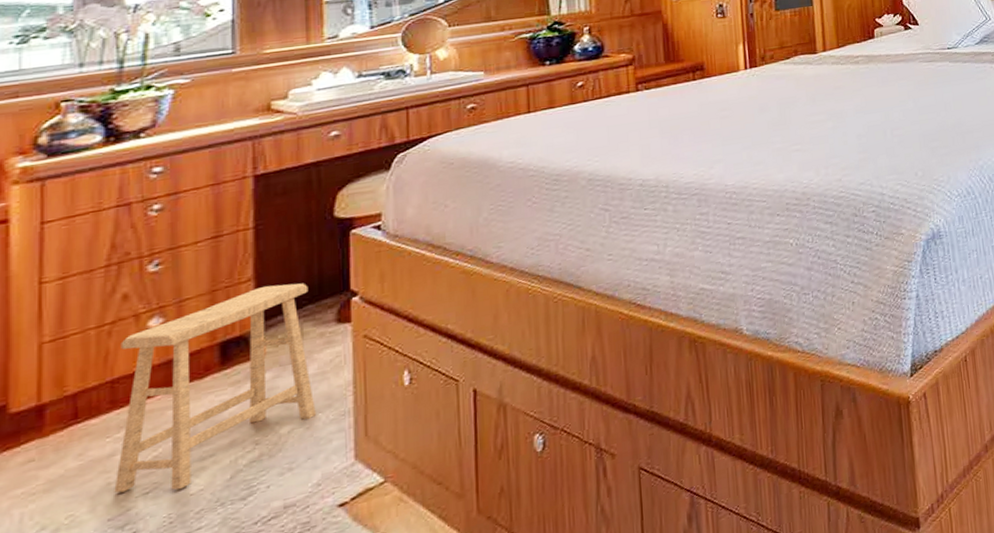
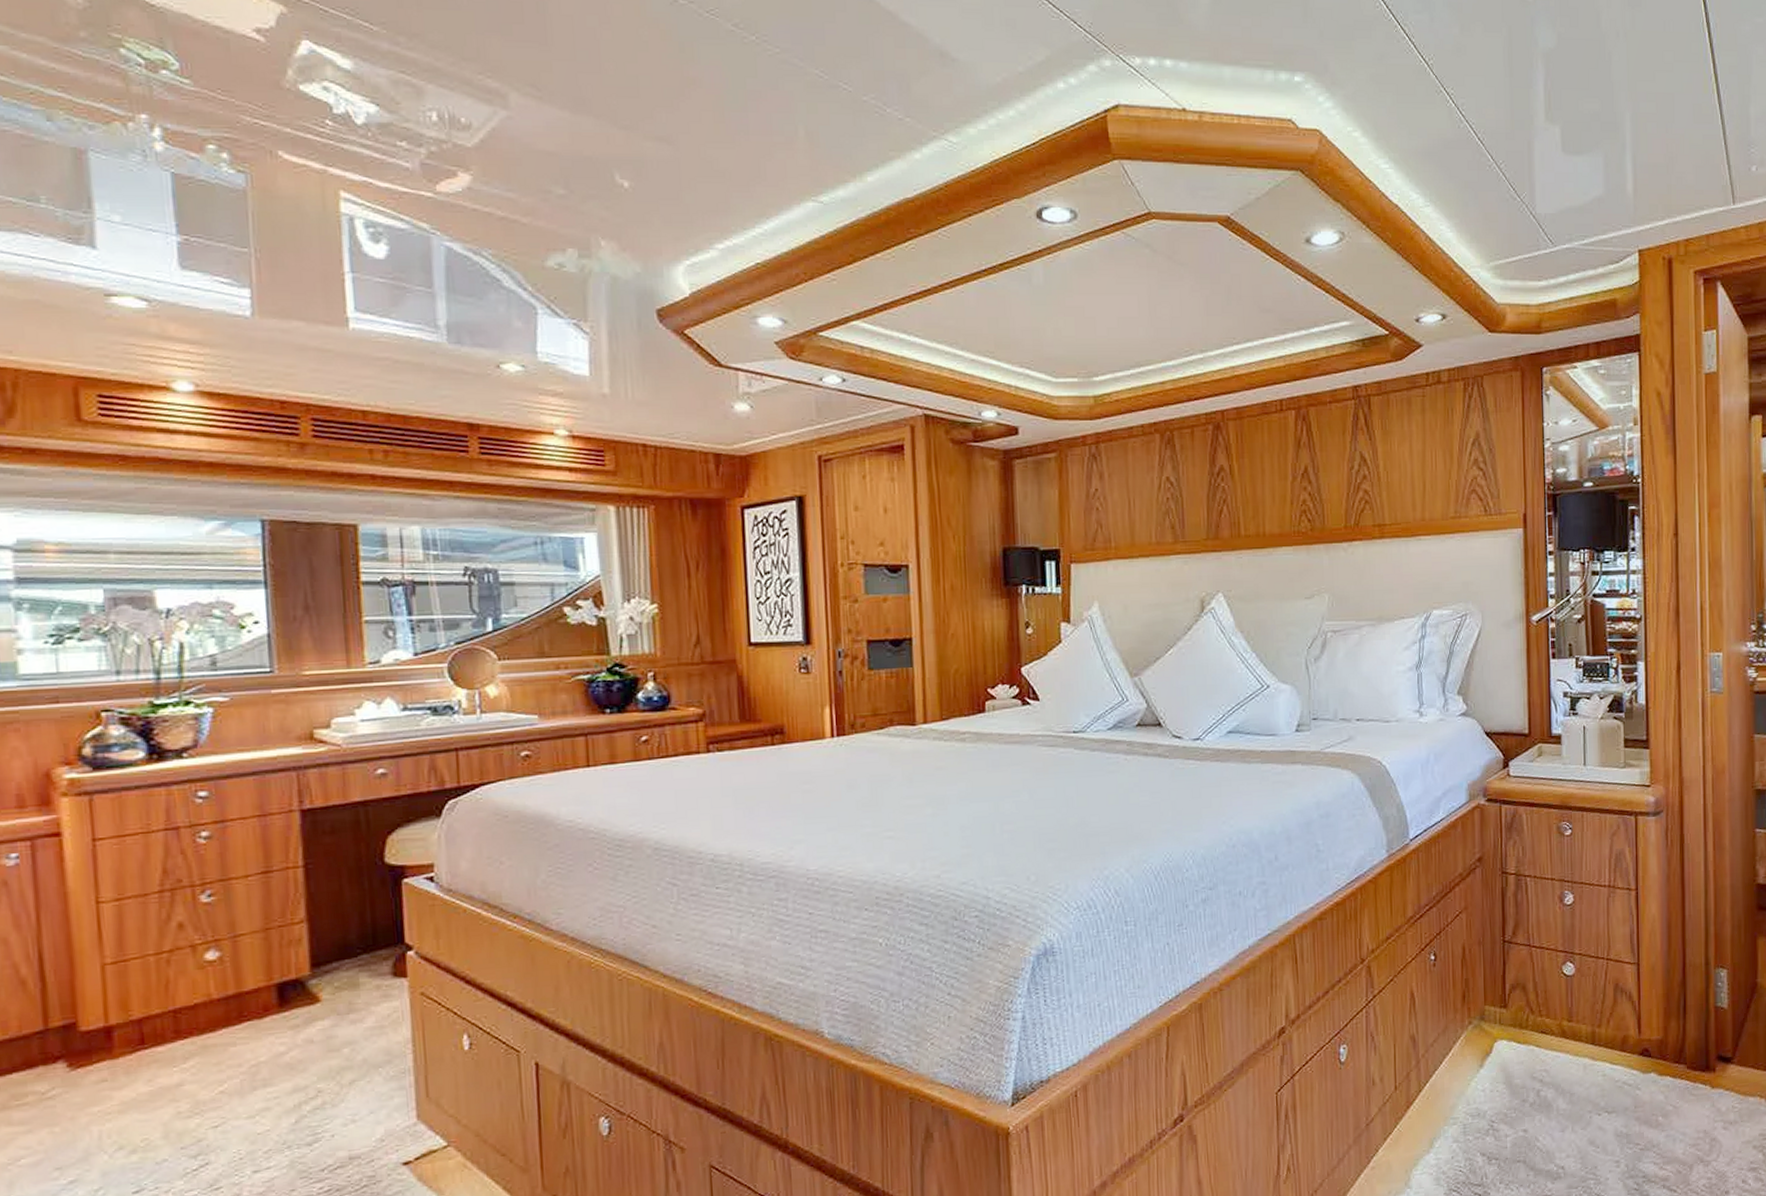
footstool: present [114,283,316,493] -> none [180,929,376,1128]

